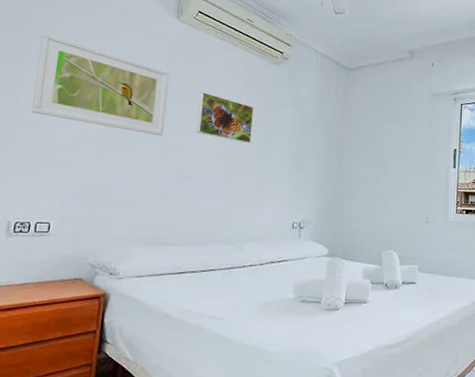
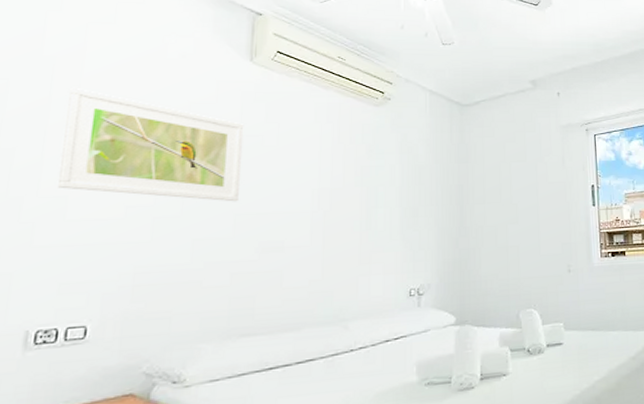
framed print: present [197,92,254,144] -> none [282,145,352,201]

